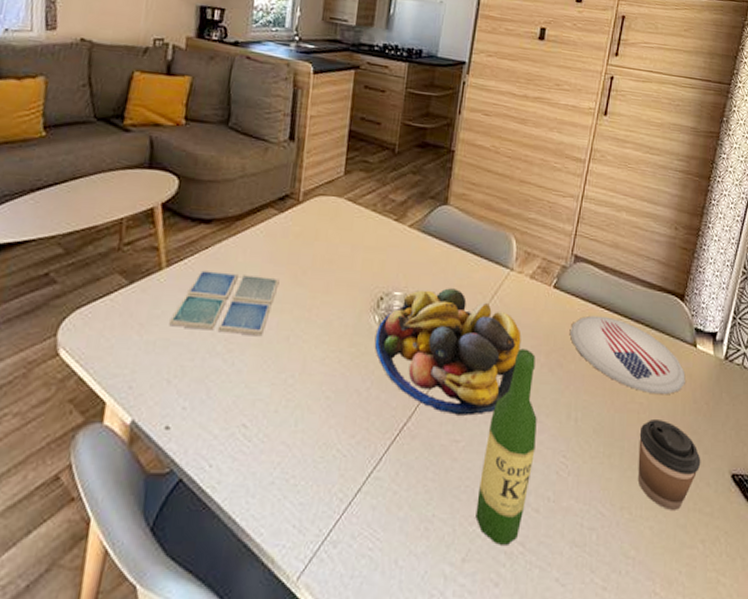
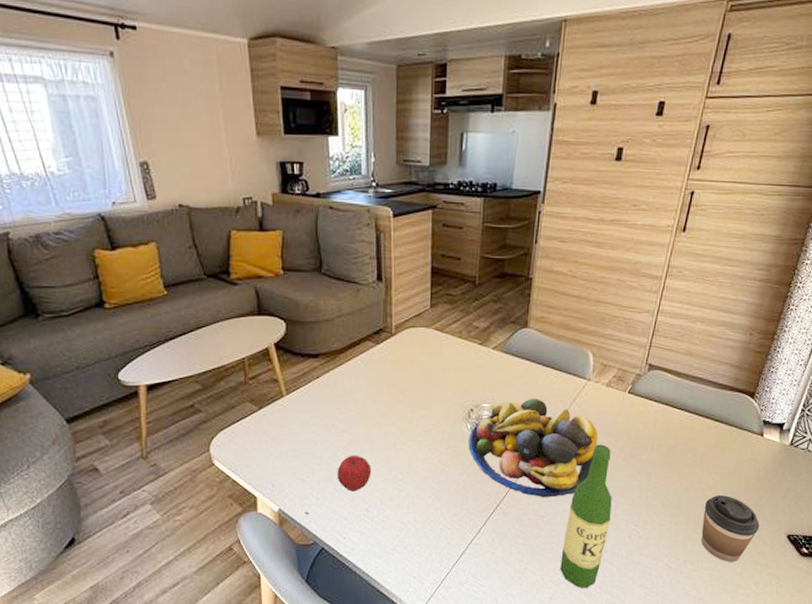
drink coaster: present [169,270,280,337] -> none [296,396,382,445]
apple: none [212,349,257,399] -> present [337,455,372,491]
plate: present [570,315,686,395] -> none [643,414,751,476]

